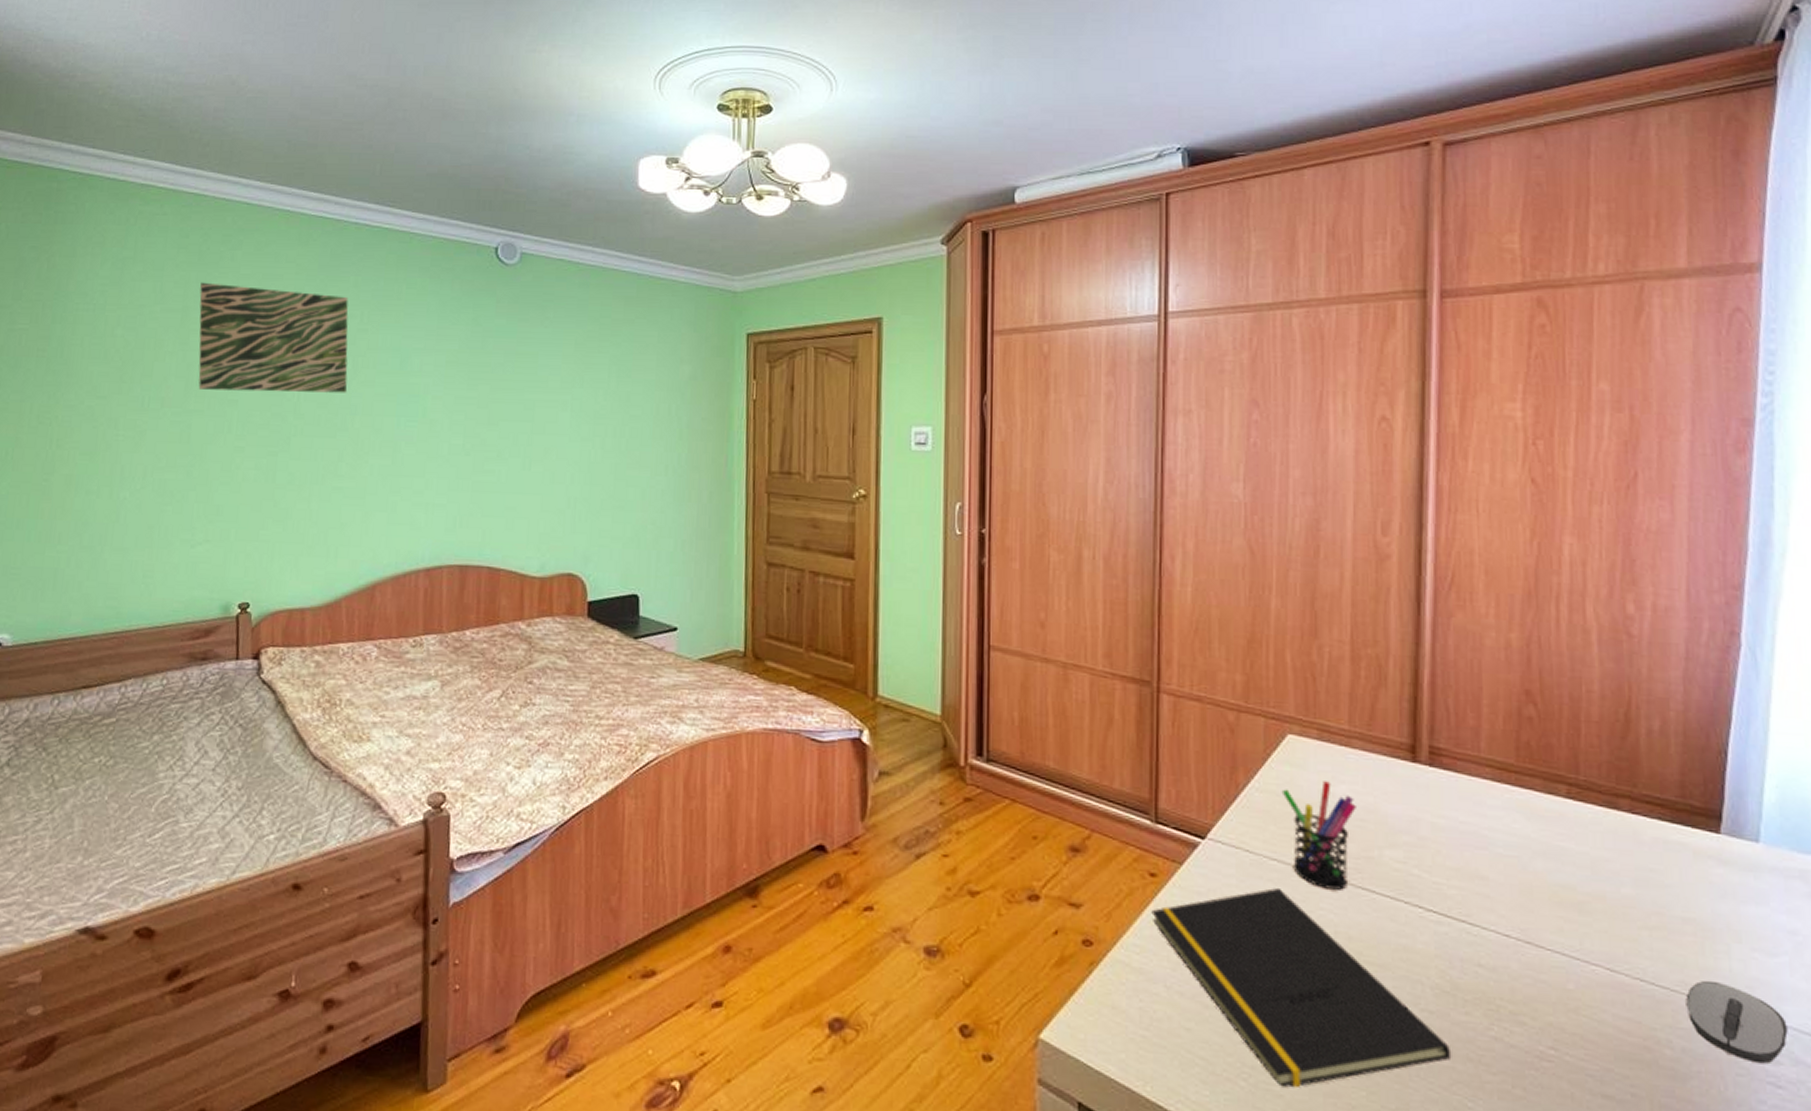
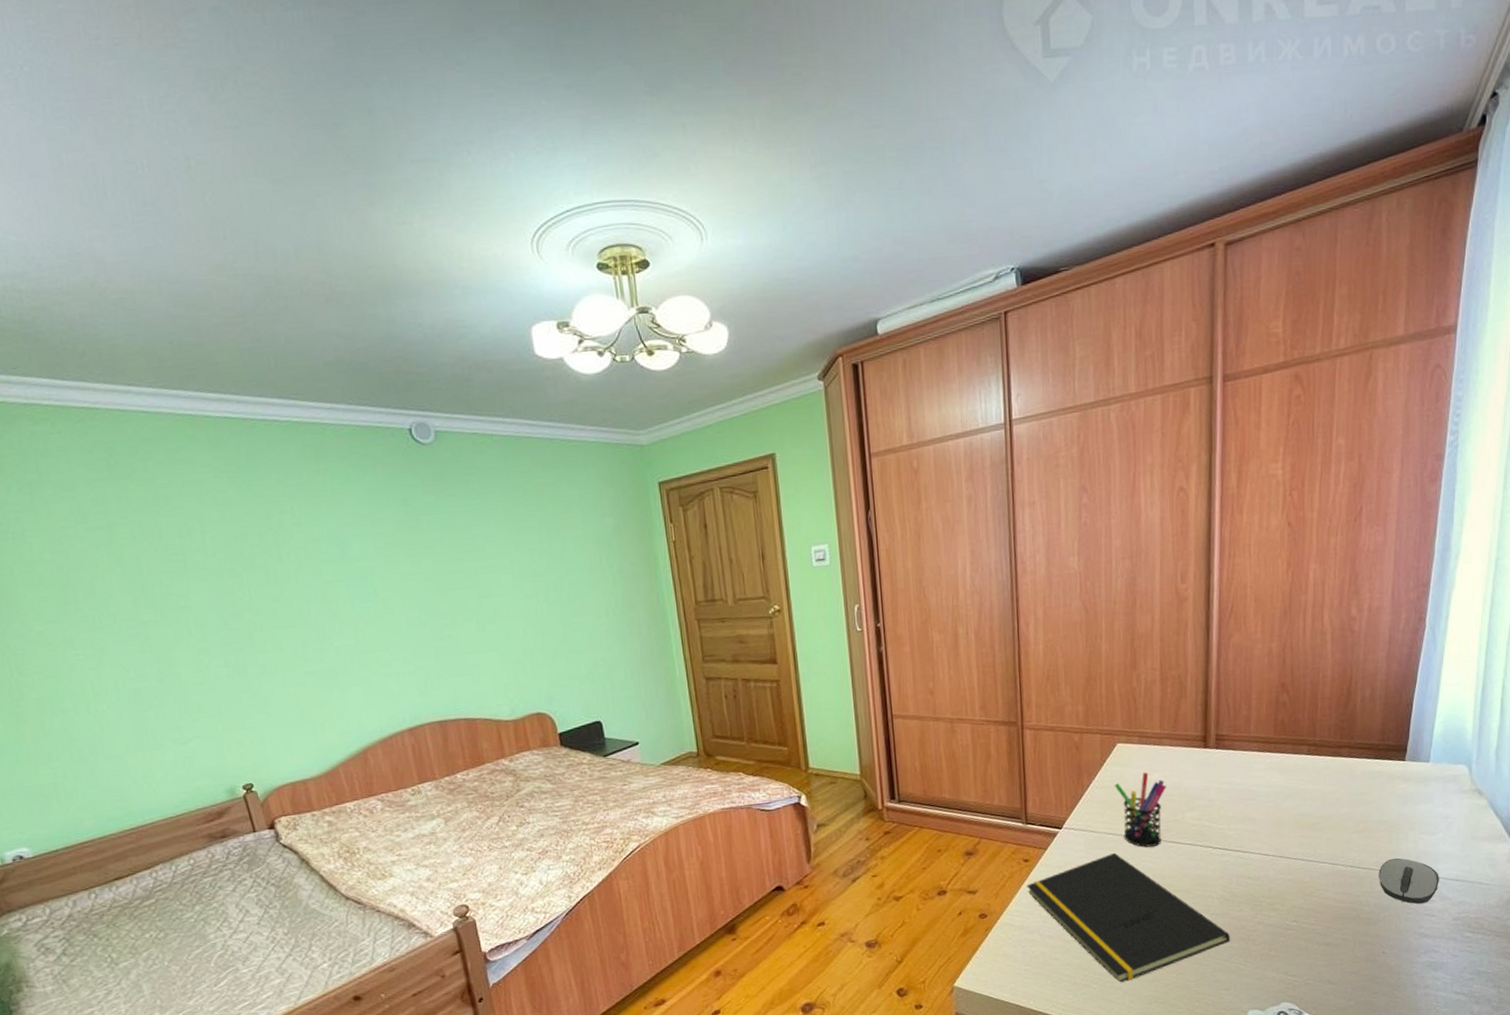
wall art: present [198,282,349,393] -> none [119,493,295,601]

